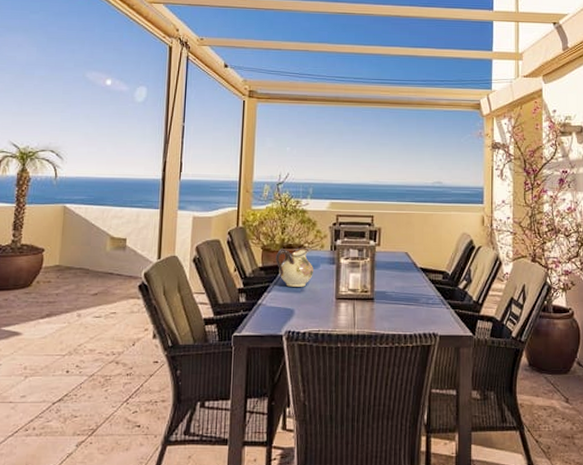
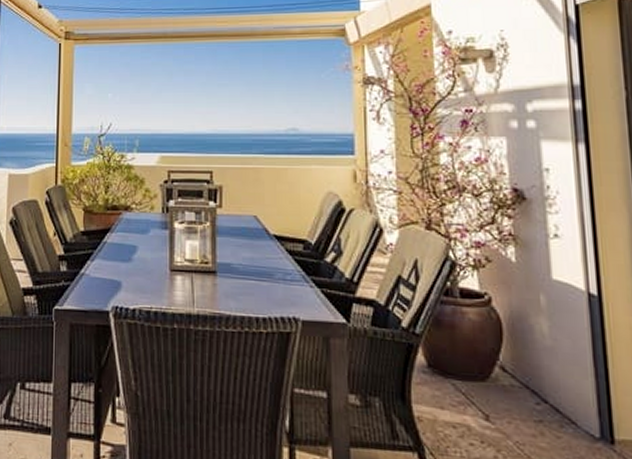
pitcher: present [276,248,313,287] -> none [99,209,142,255]

